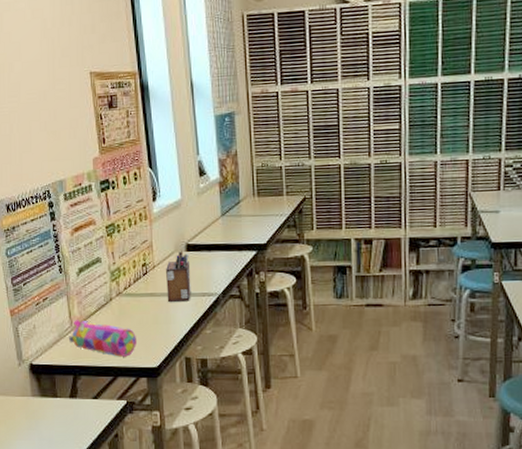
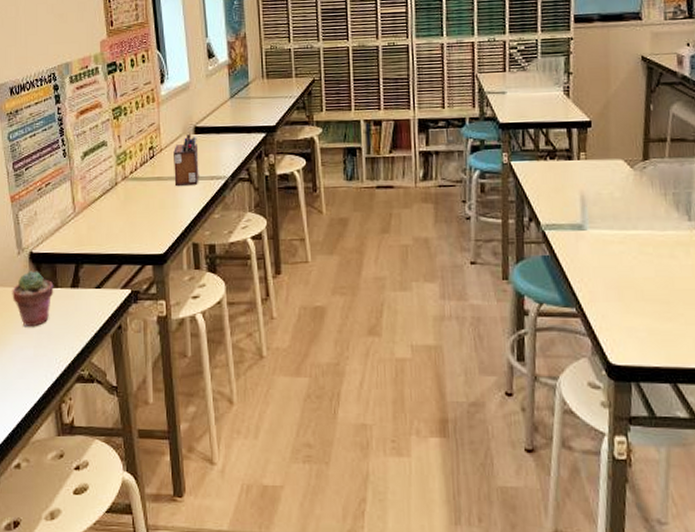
potted succulent: none [14,381,54,434] -> present [12,271,54,328]
pencil case: present [69,320,138,357] -> none [72,205,143,244]

